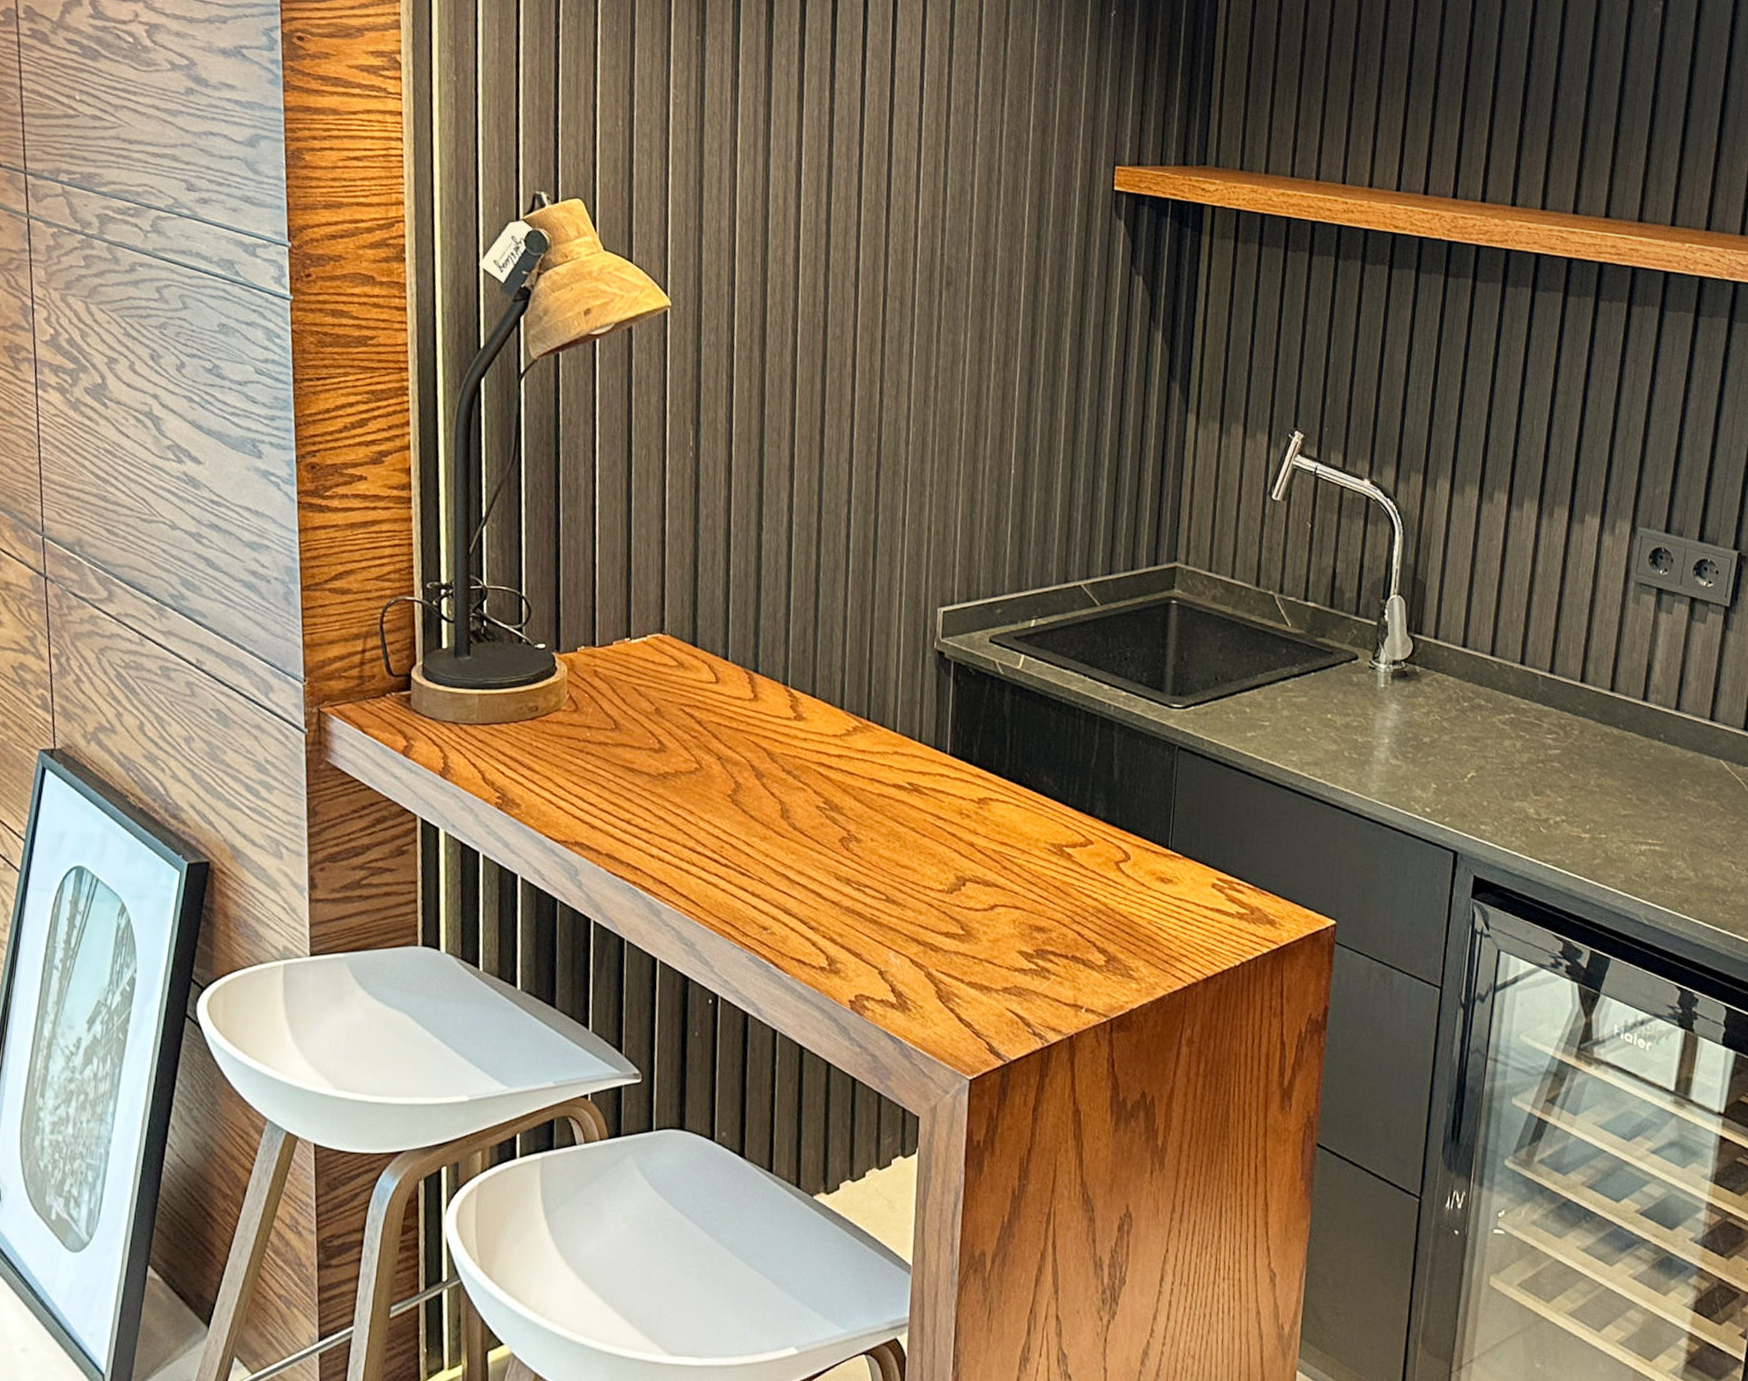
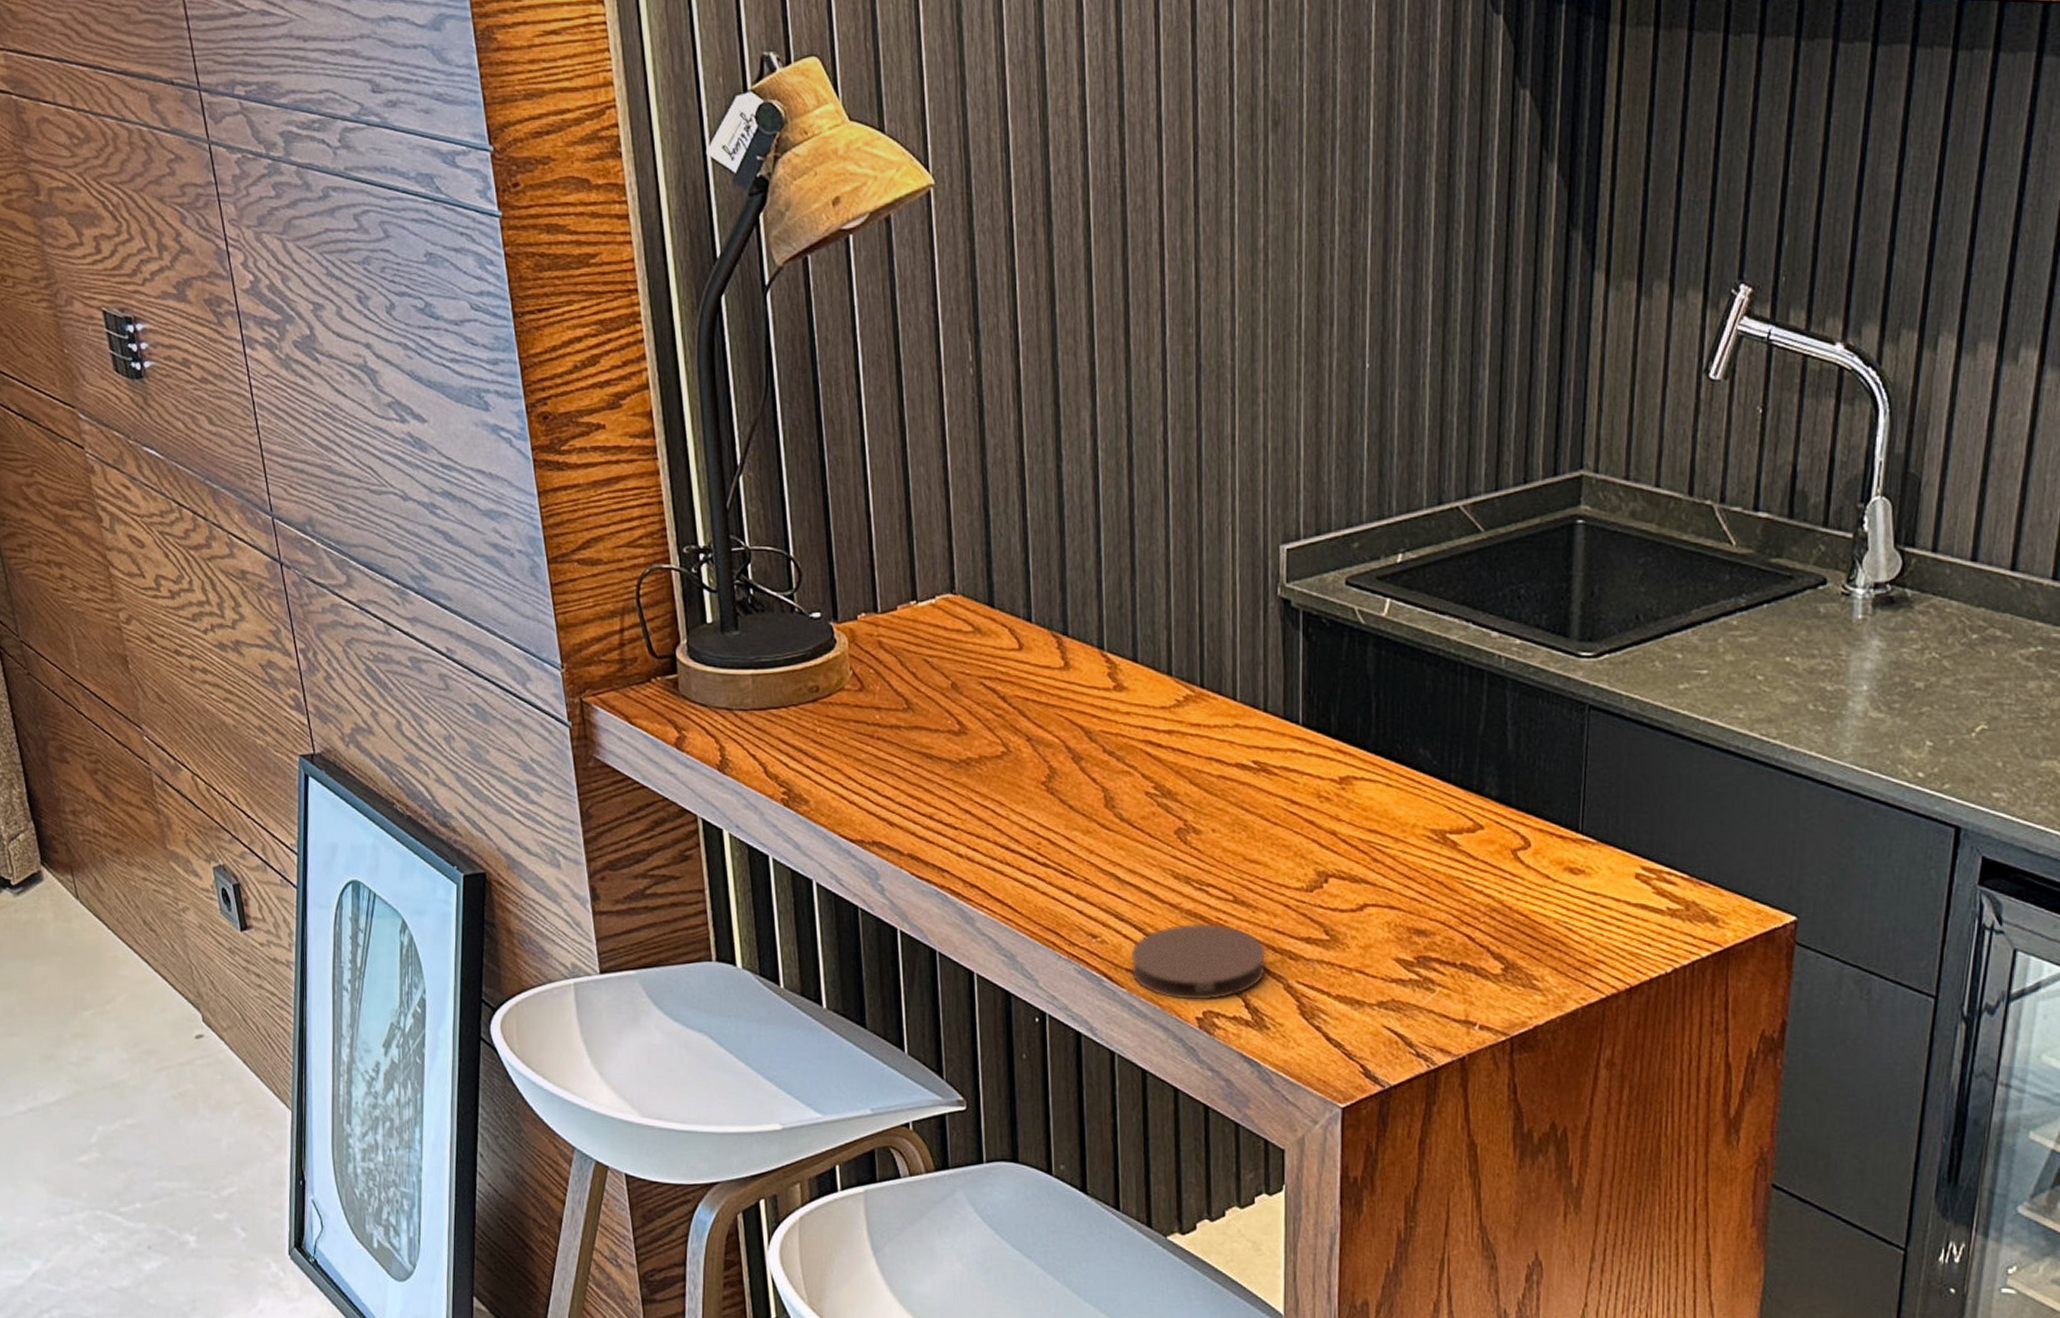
coaster: none [794,918,911,986] -> present [1130,923,1266,1001]

